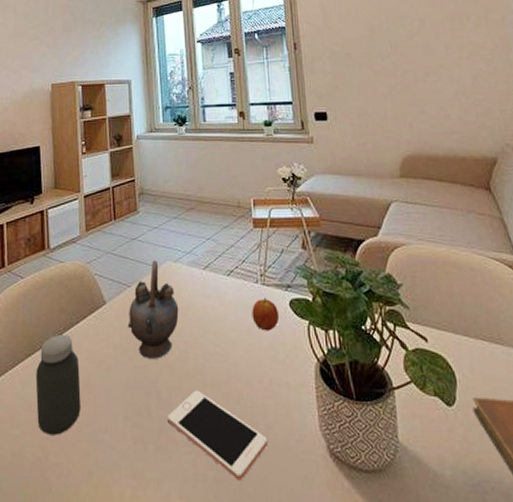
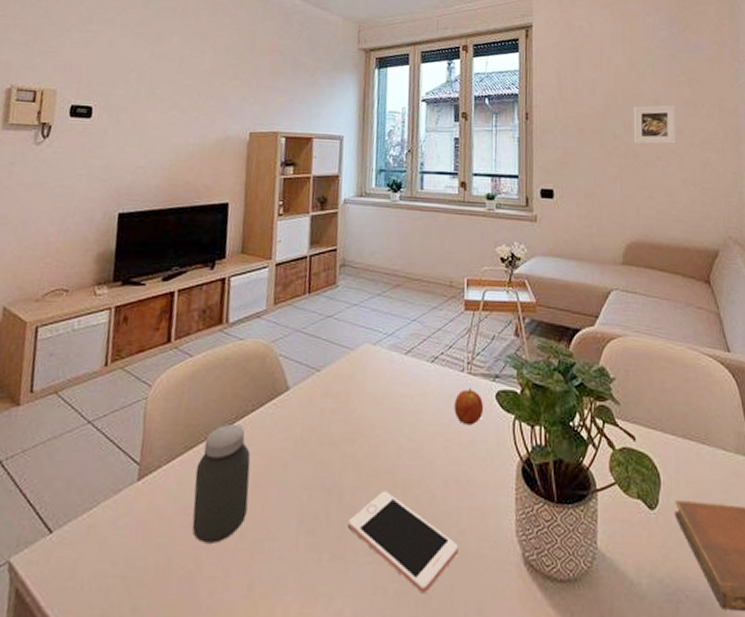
teapot: present [127,260,179,359] -> none [312,342,374,455]
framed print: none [399,22,444,62] -> present [634,105,676,144]

